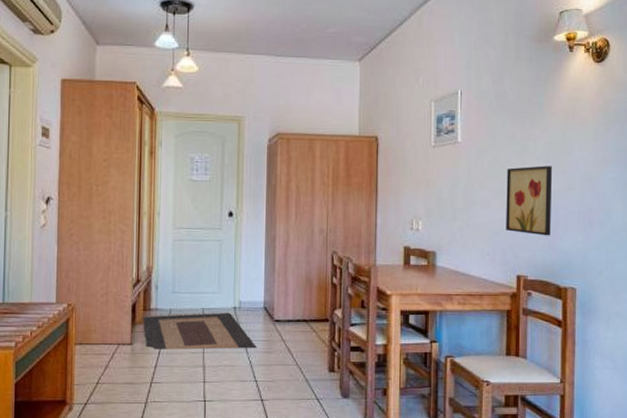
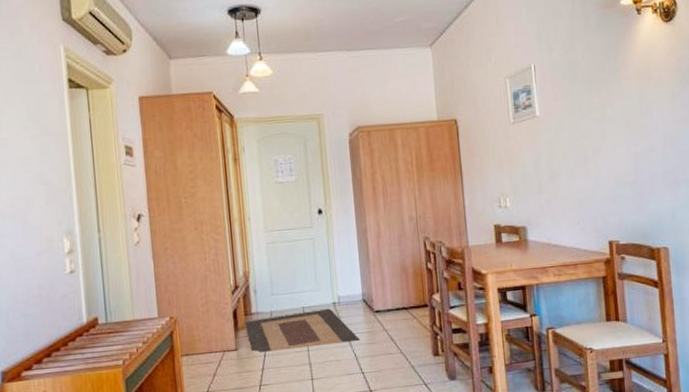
wall art: present [506,166,552,236] -> none [588,129,638,200]

